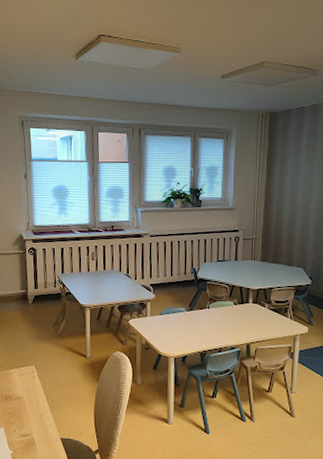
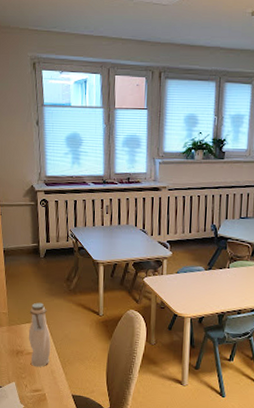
water bottle: none [17,347,40,411] -> present [28,302,51,367]

